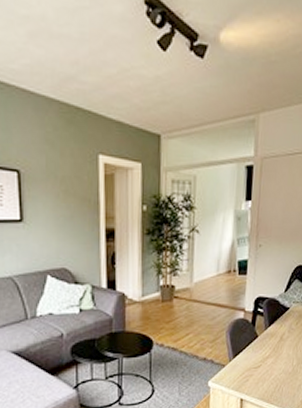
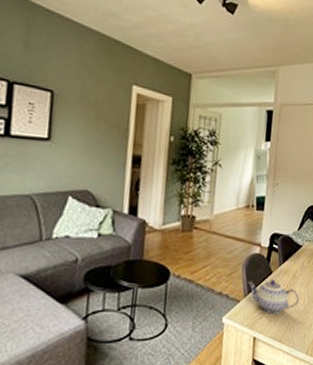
teapot: none [232,342,287,377] -> present [247,278,299,314]

